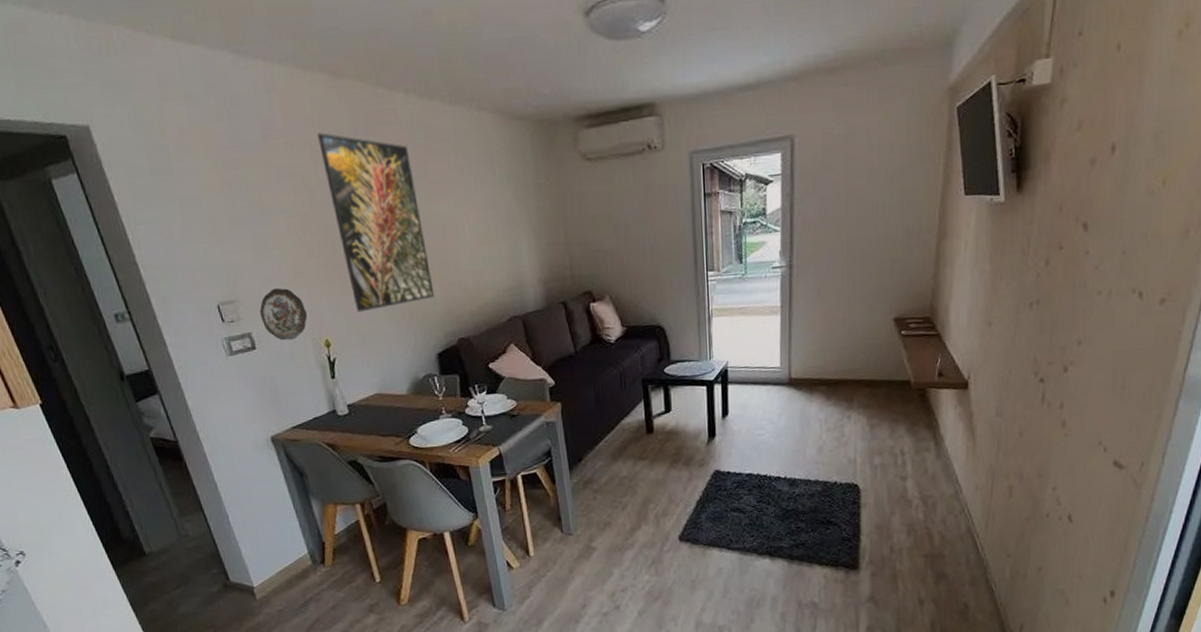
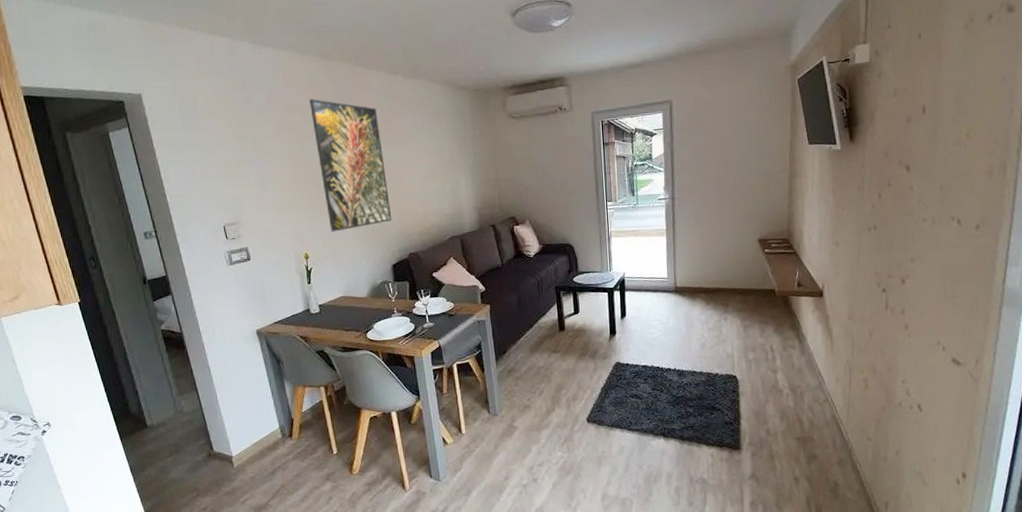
decorative plate: present [259,287,308,341] -> none [256,213,293,254]

